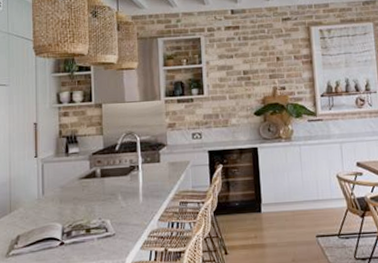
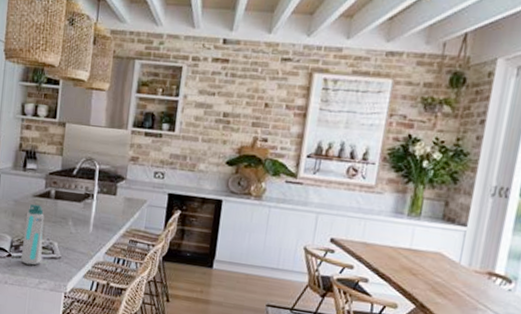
water bottle: none [74,186,96,249] -> present [20,204,45,266]

